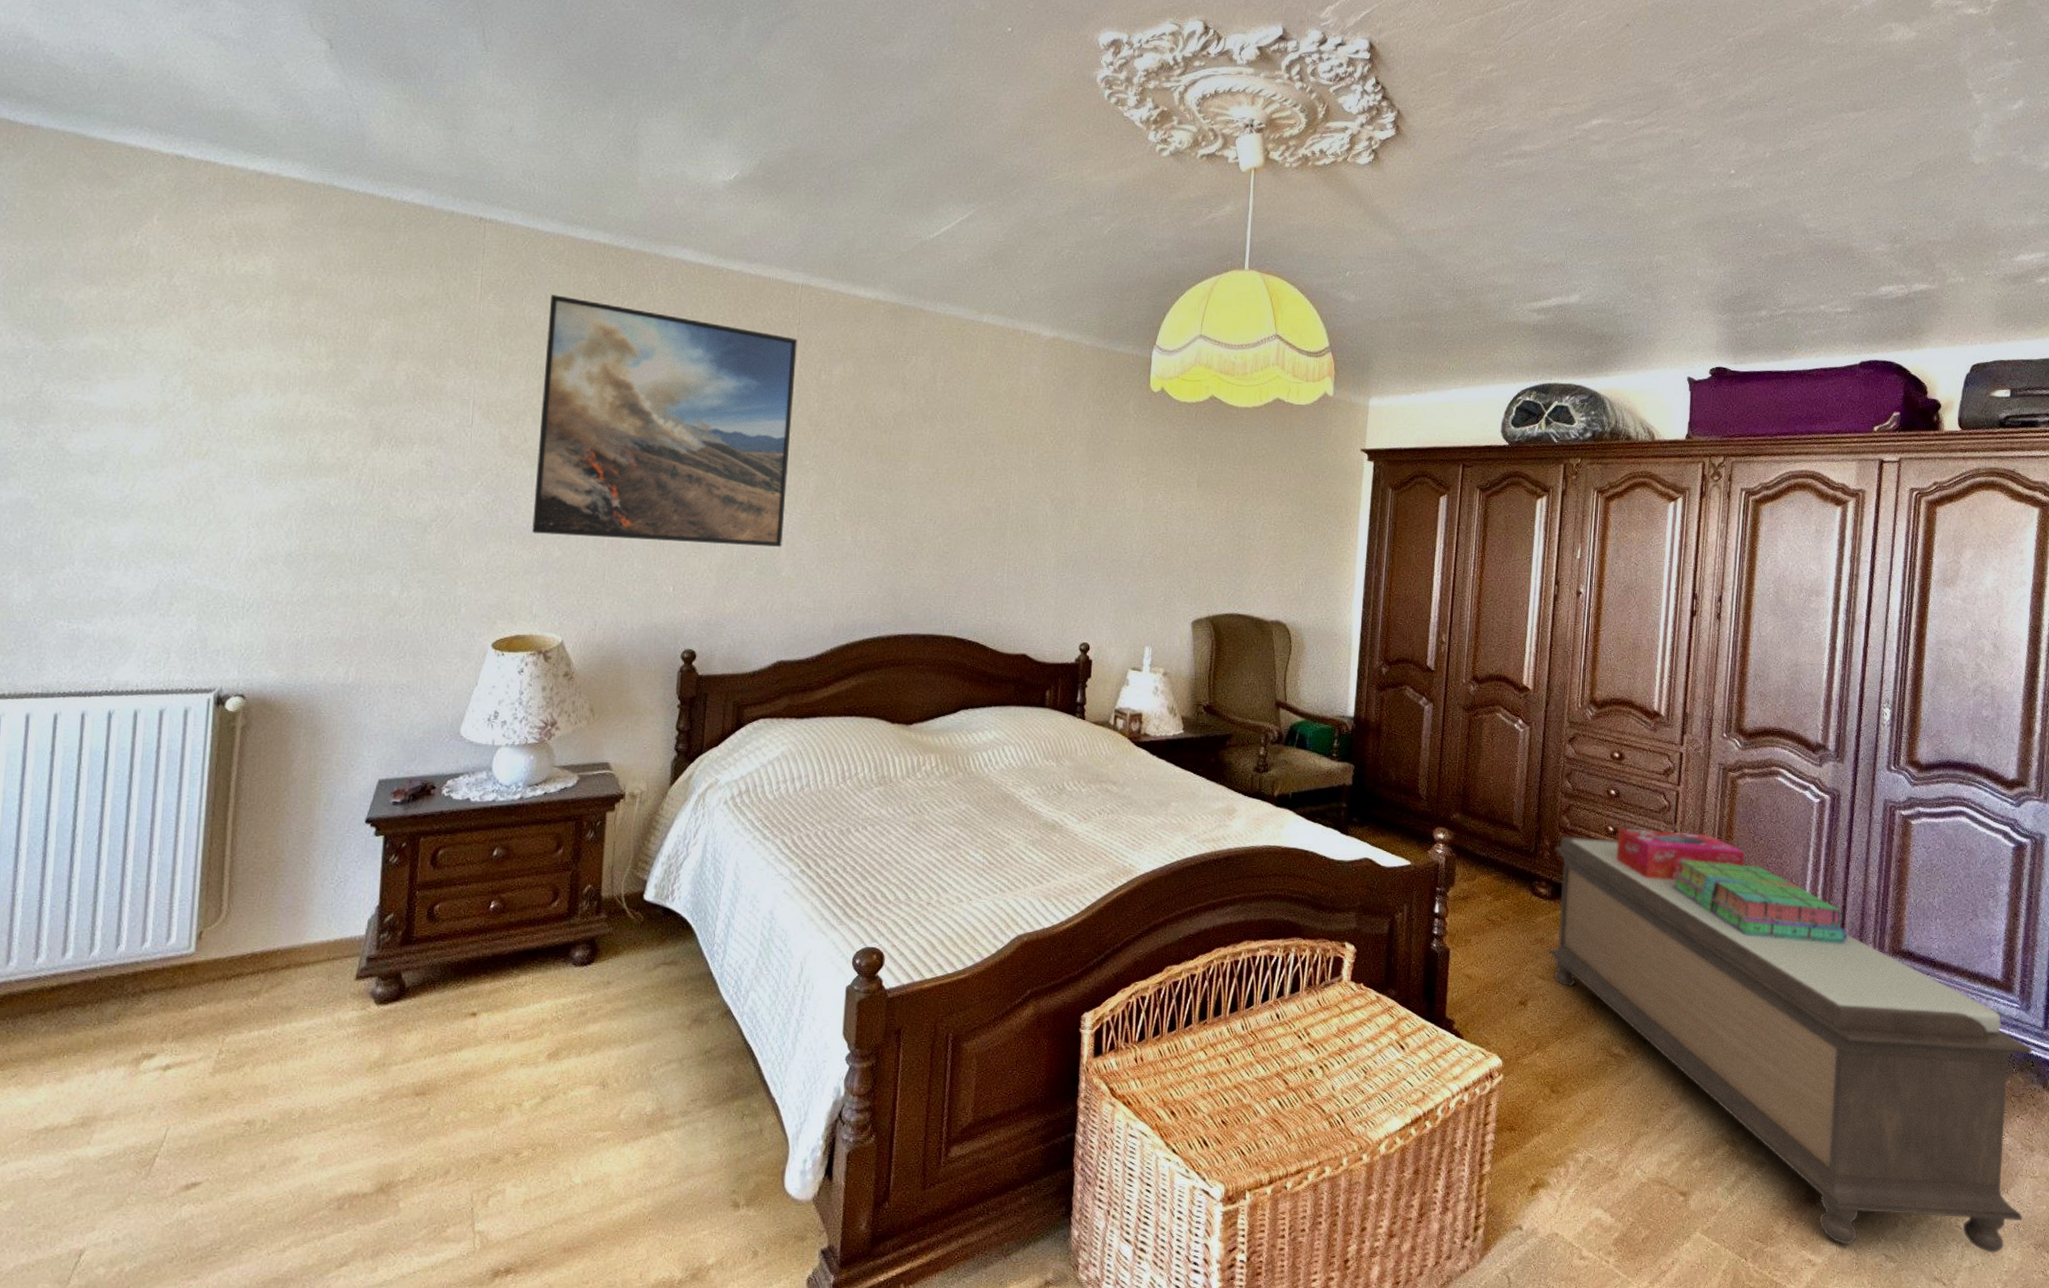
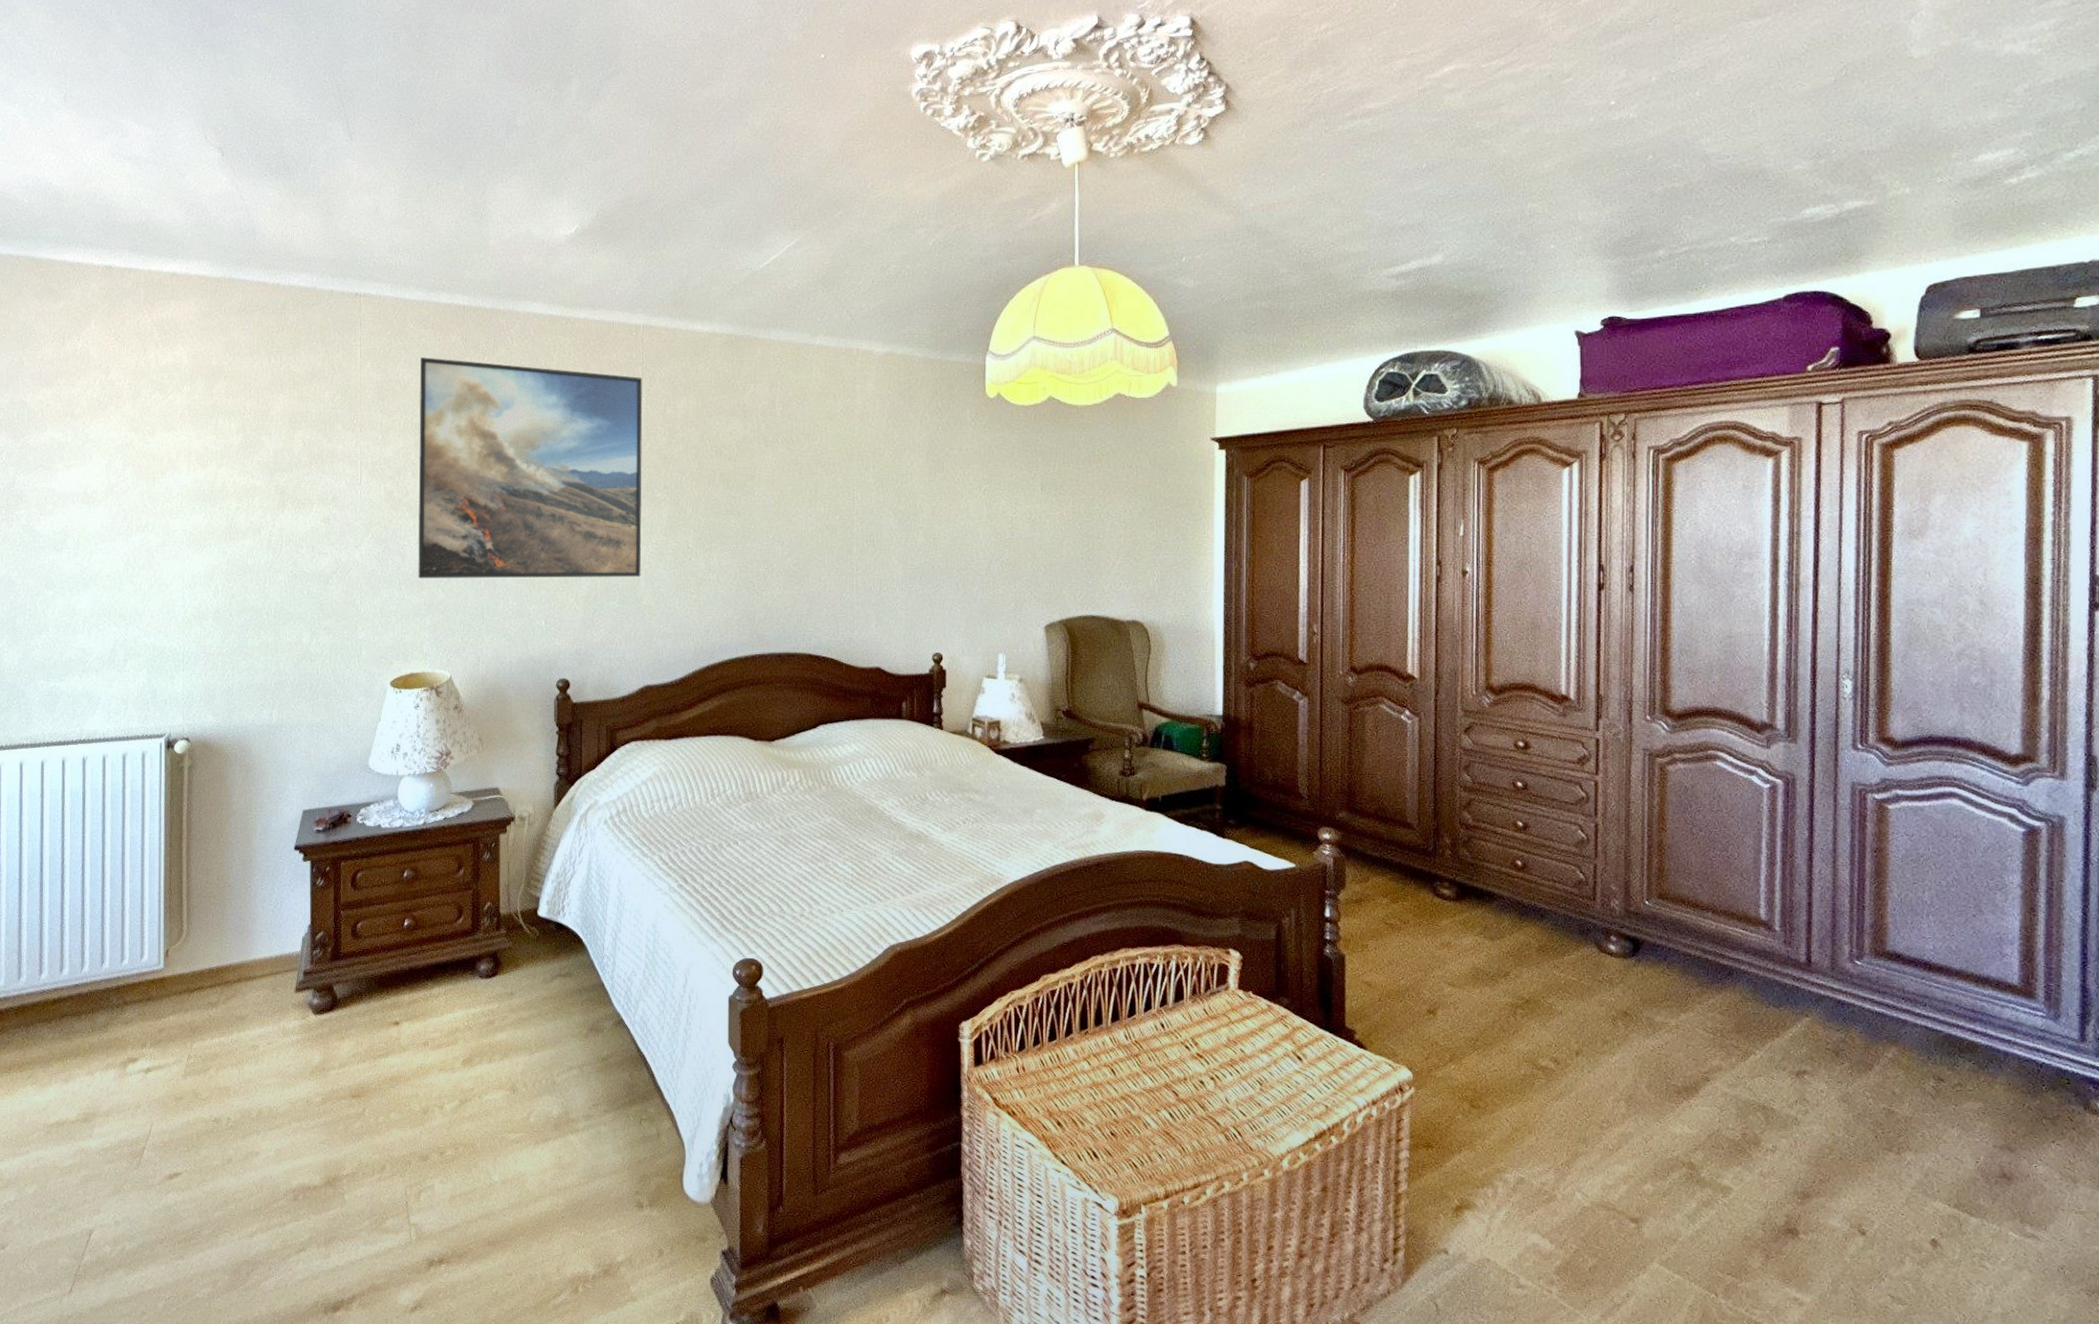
bench: present [1548,836,2033,1253] -> none [1457,833,2068,1299]
tissue box: present [1616,828,1745,880] -> none [1528,823,1682,877]
stack of books: present [1672,859,1848,944] -> none [1597,854,1817,945]

